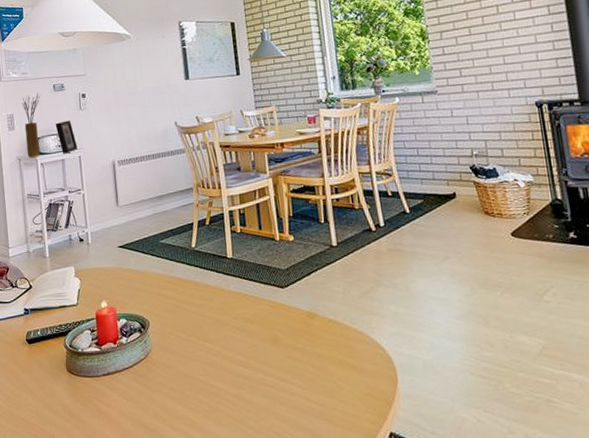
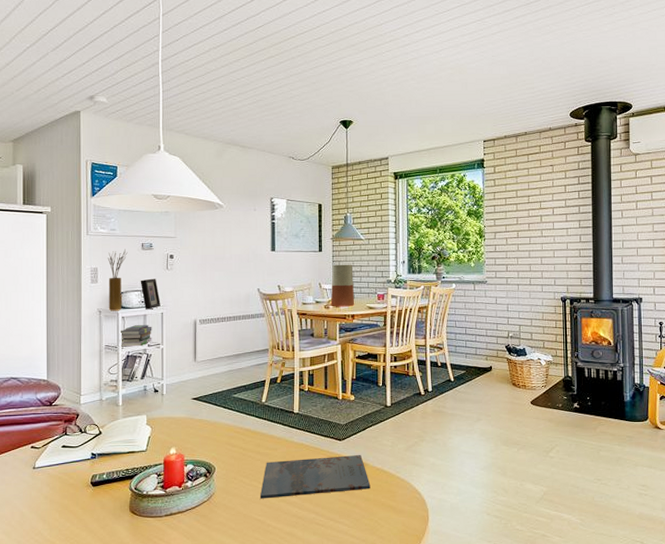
books: none [41,170,73,195] -> present [120,325,152,347]
magazine: none [199,304,324,356] -> present [259,455,371,499]
vase: none [252,86,283,136] -> present [331,264,355,307]

